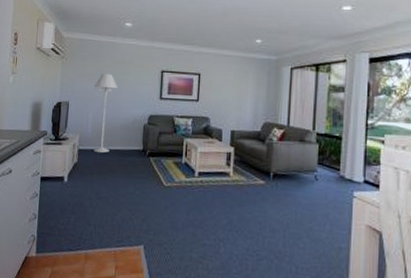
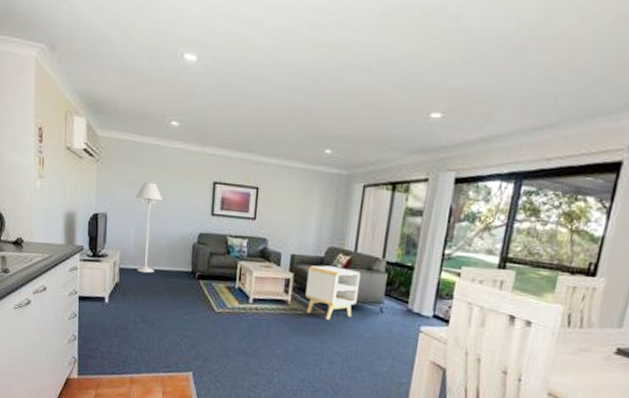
side table: none [246,139,294,189] -> present [305,265,360,320]

